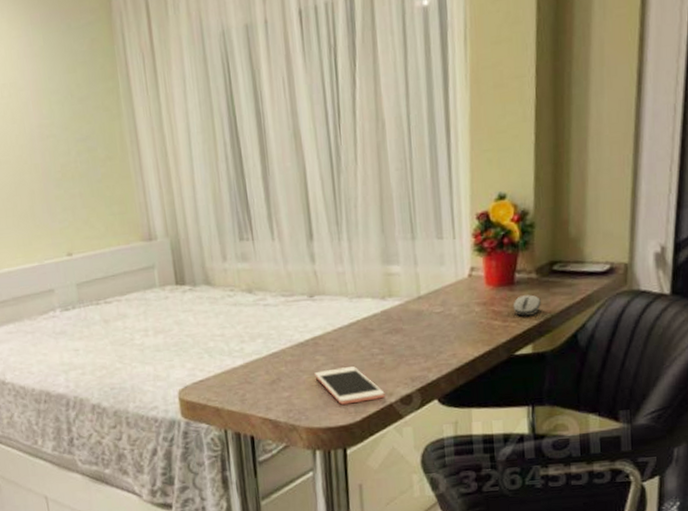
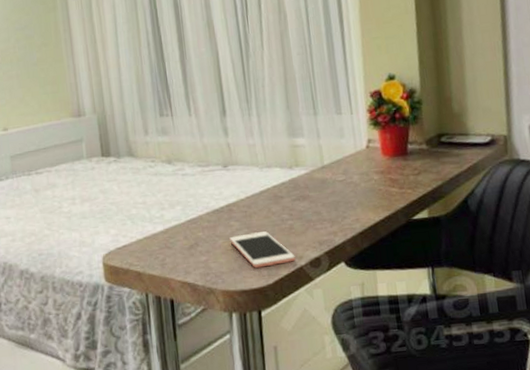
computer mouse: present [513,294,541,316] -> none [407,164,433,184]

